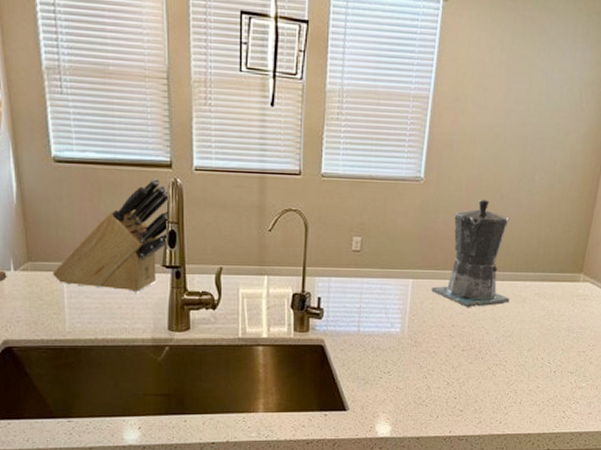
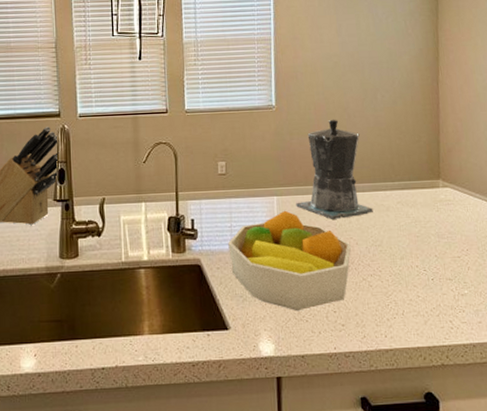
fruit bowl: none [355,294,482,396] -> present [228,210,352,312]

